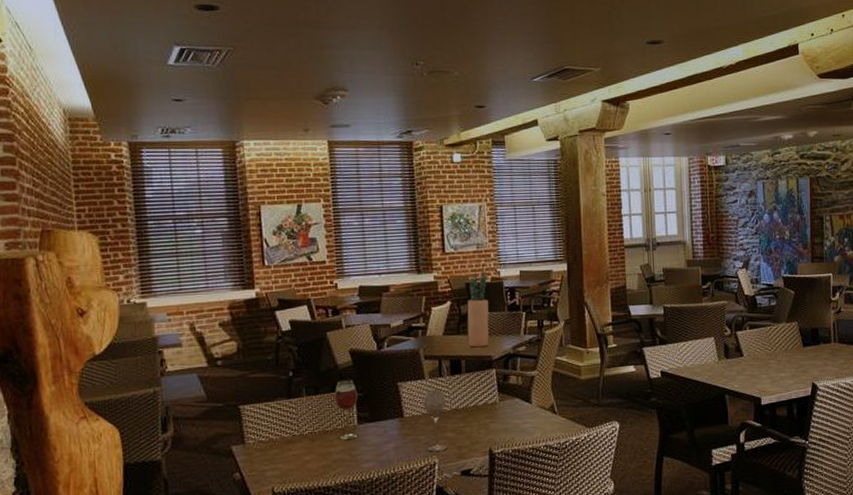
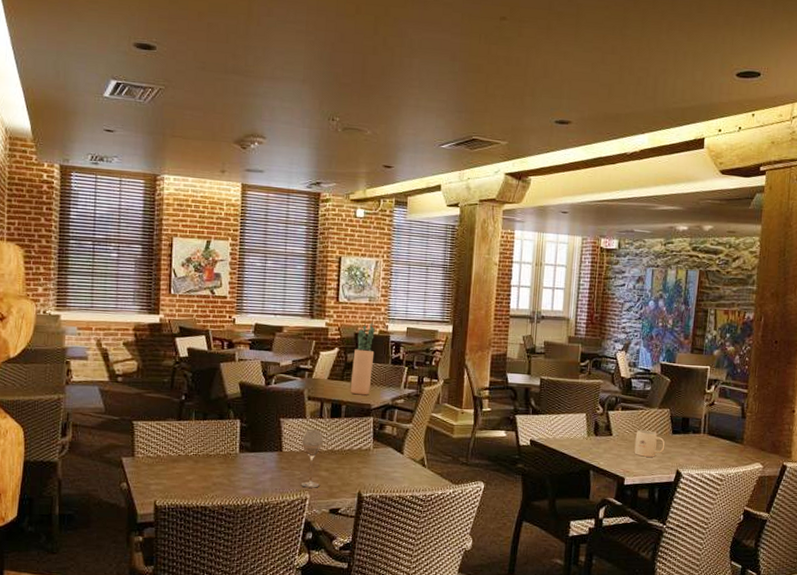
wineglass: present [334,380,359,440] -> none [220,410,242,466]
mug: none [767,346,798,374] -> present [634,429,665,457]

